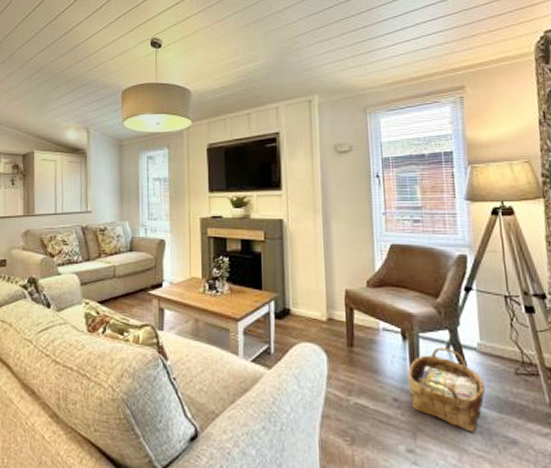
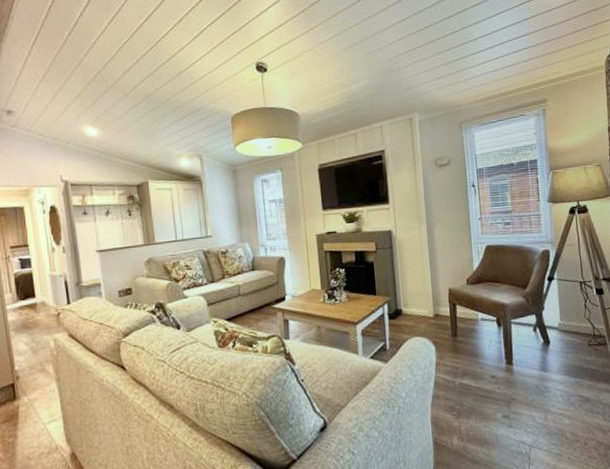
woven basket: present [407,347,485,432] -> none [502,329,565,396]

